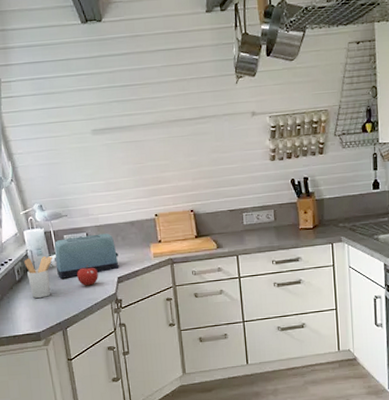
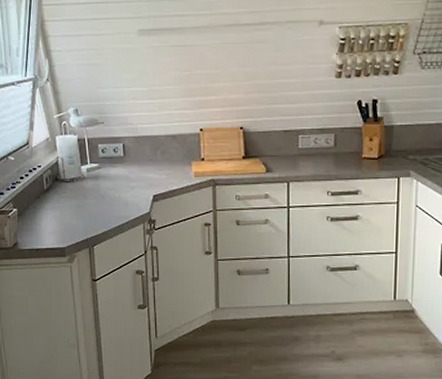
utensil holder: present [24,255,53,298] -> none [54,165,84,210]
toaster: present [54,233,119,279] -> none [88,146,156,191]
fruit: present [77,265,98,286] -> none [109,179,132,202]

